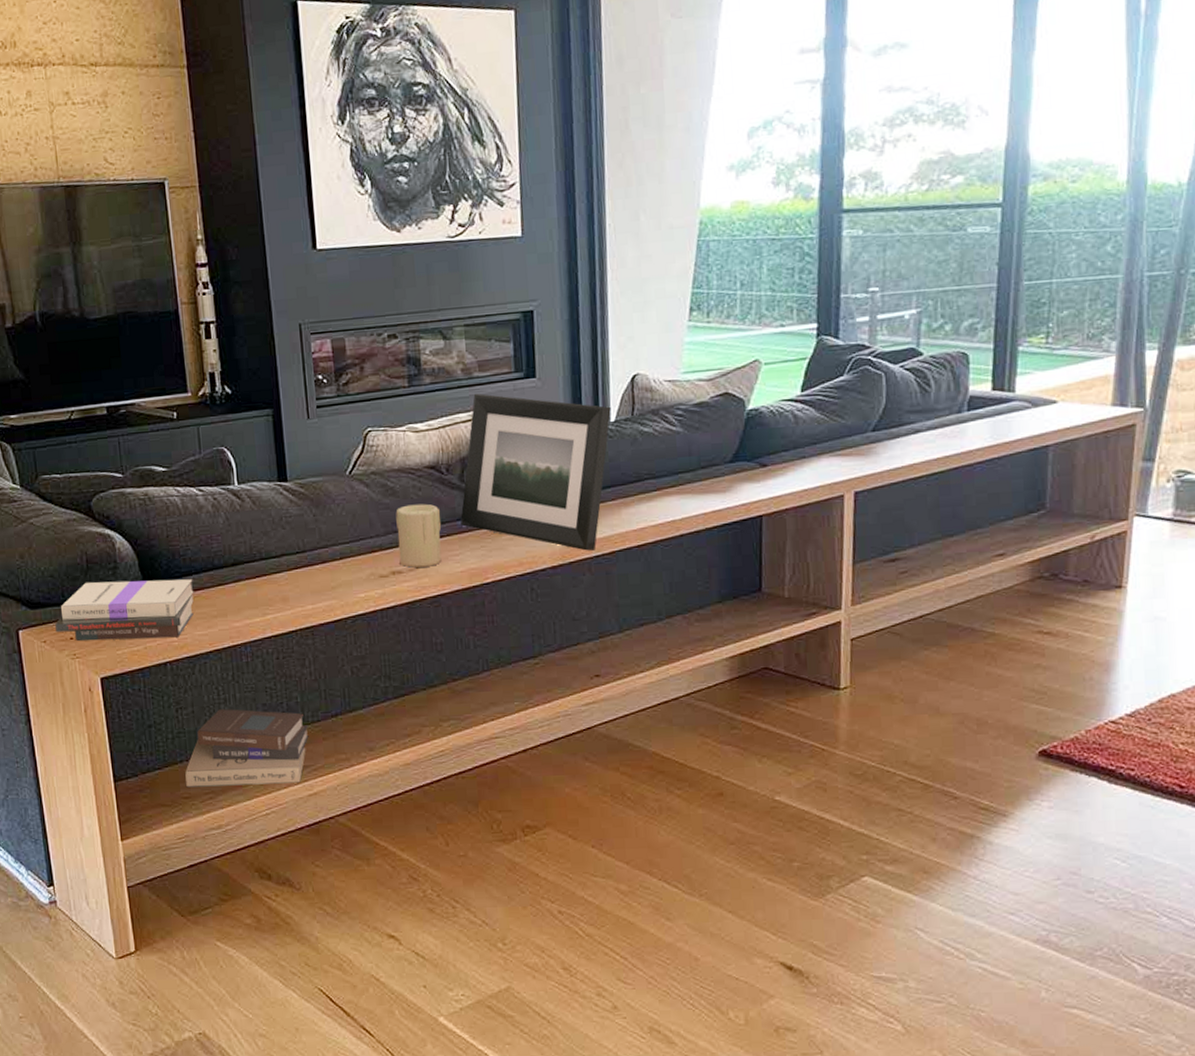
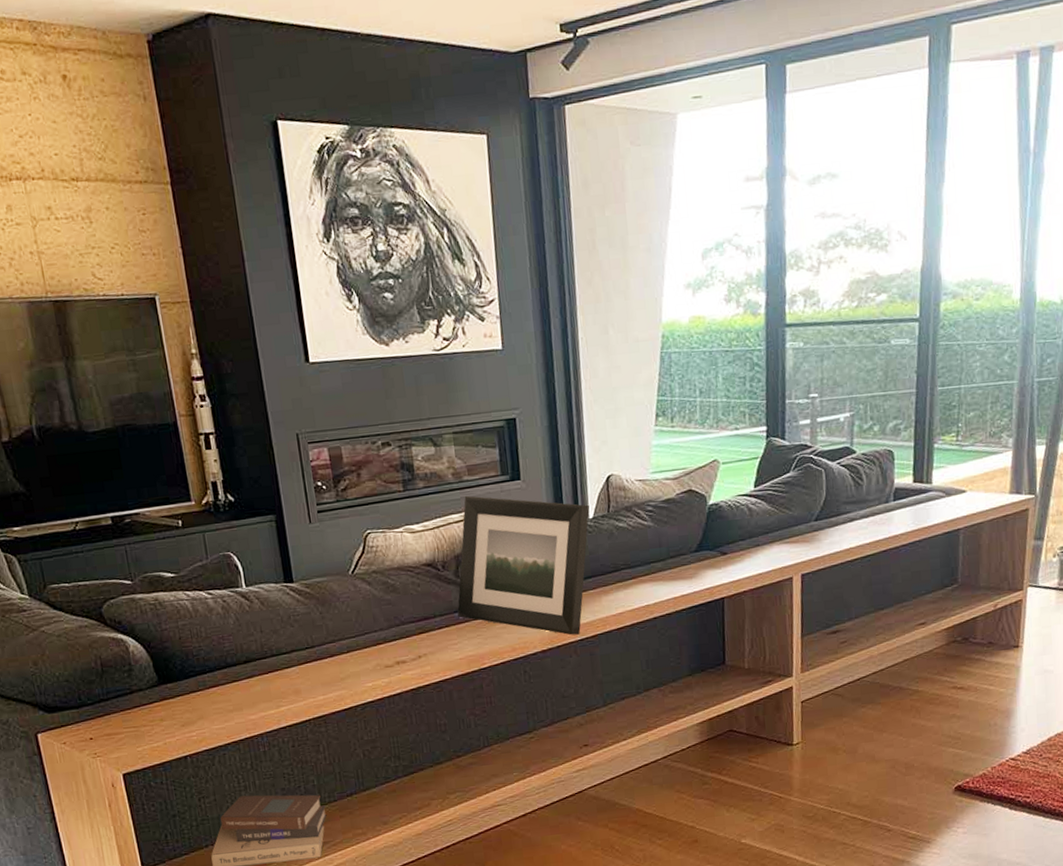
books: present [55,579,194,641] -> none [74,677,210,740]
candle: present [395,503,442,568] -> none [397,598,442,657]

